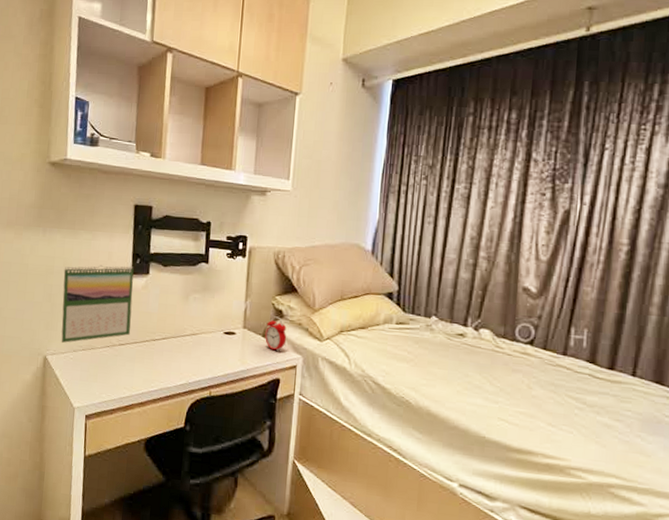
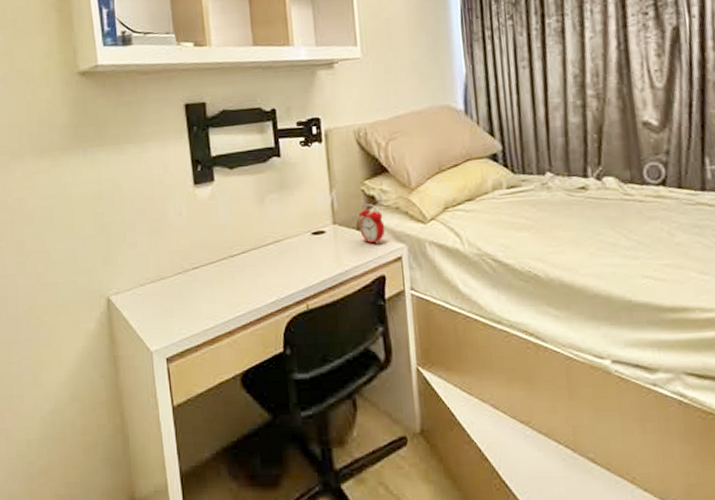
calendar: present [61,265,134,343] -> none [114,175,204,278]

